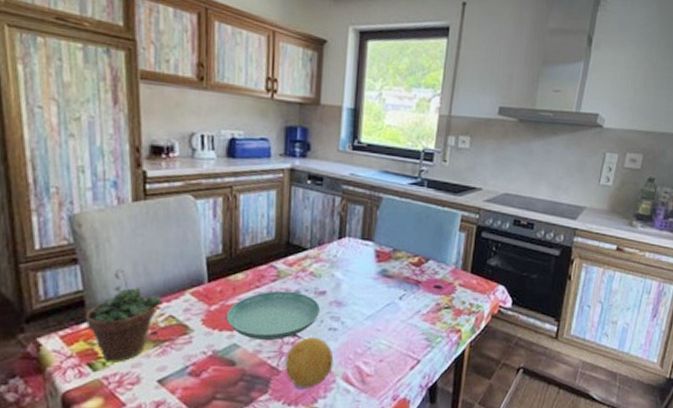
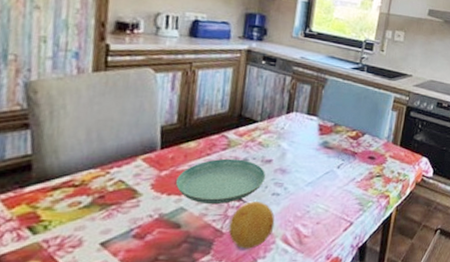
succulent plant: present [85,269,163,363] -> none [30,135,114,226]

